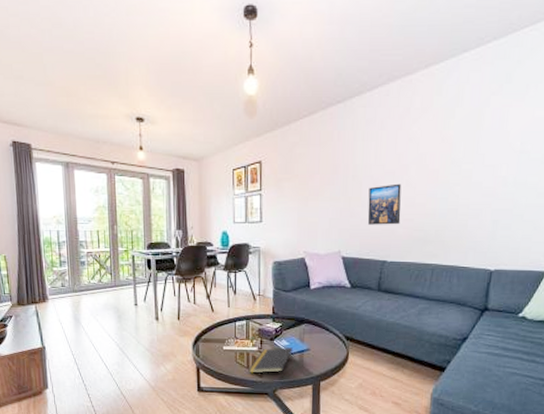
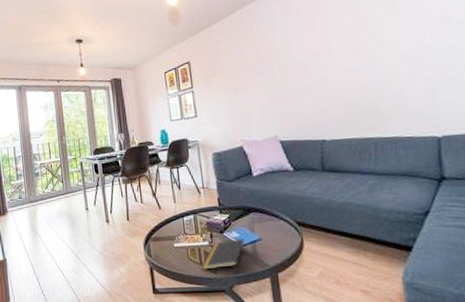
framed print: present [367,183,402,225] -> none [295,64,333,107]

